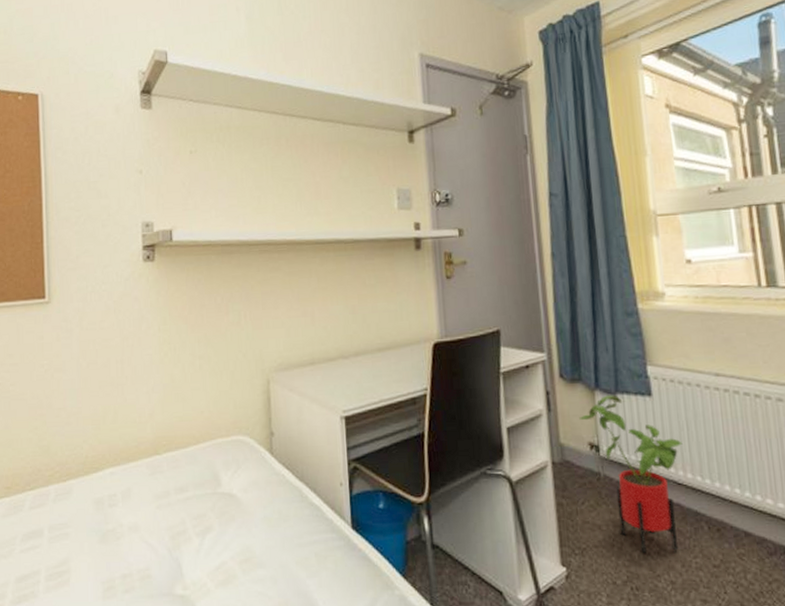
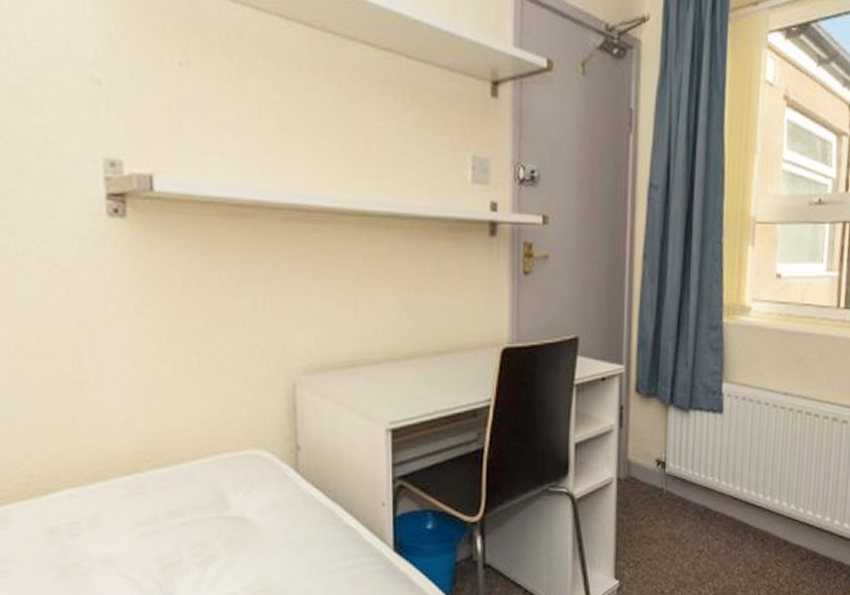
house plant: present [579,395,683,554] -> none [650,411,744,565]

